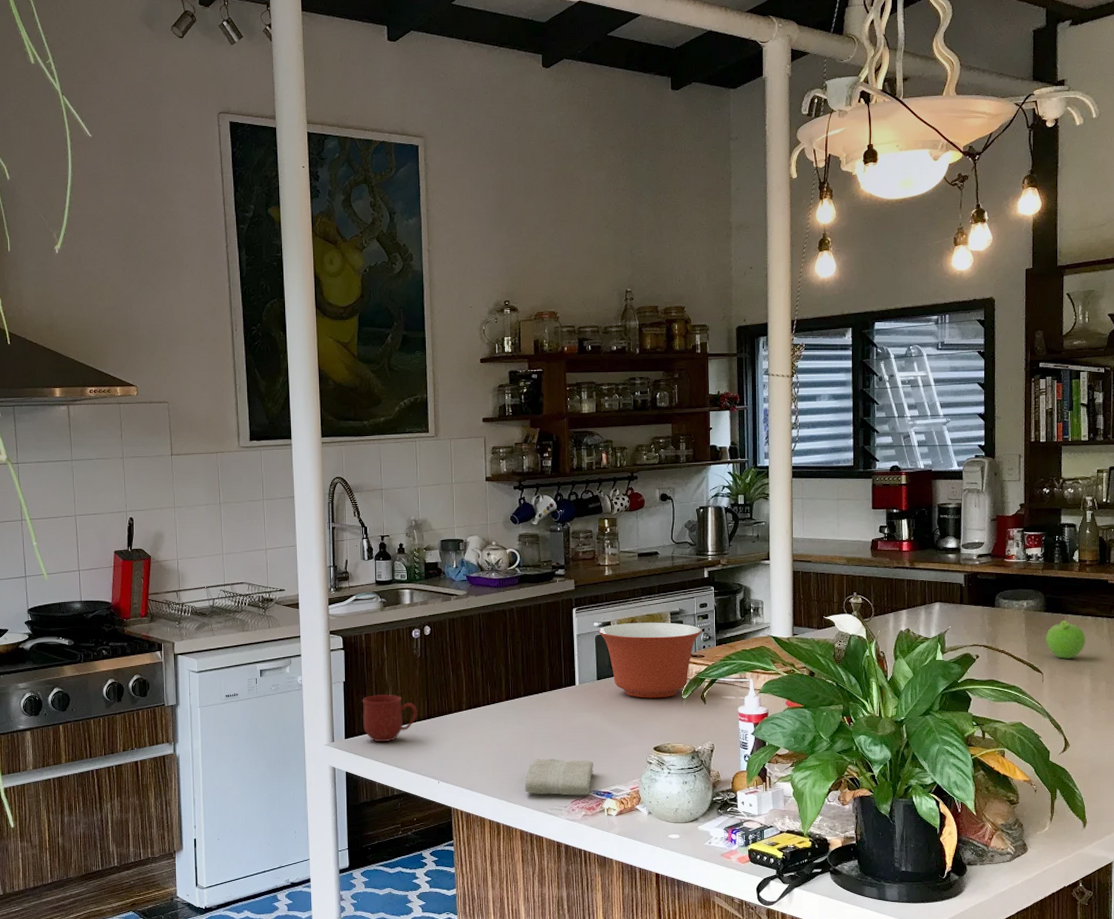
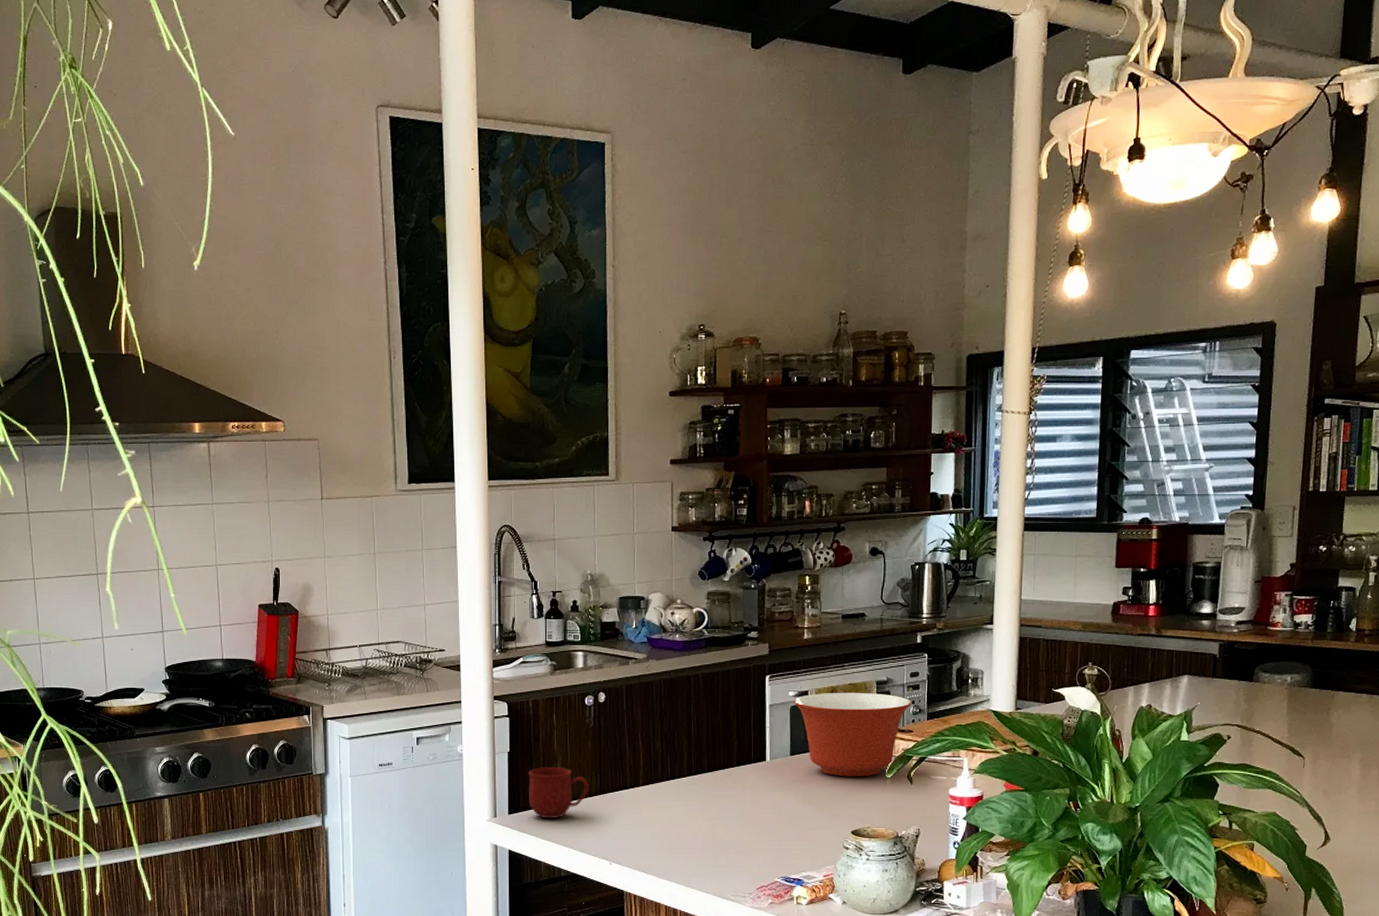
washcloth: present [525,759,593,796] -> none [706,841,783,882]
fruit: present [1046,620,1086,659] -> none [1311,697,1358,742]

